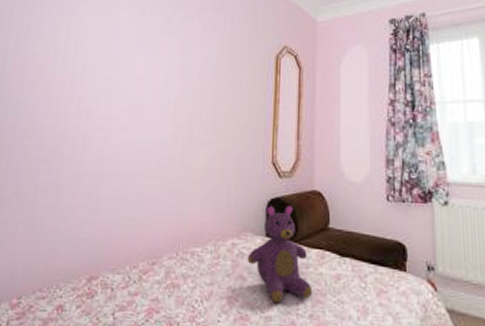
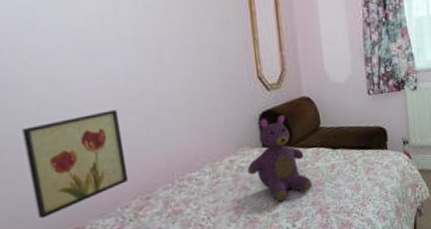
wall art: none [67,172,148,260] -> present [22,110,129,219]

